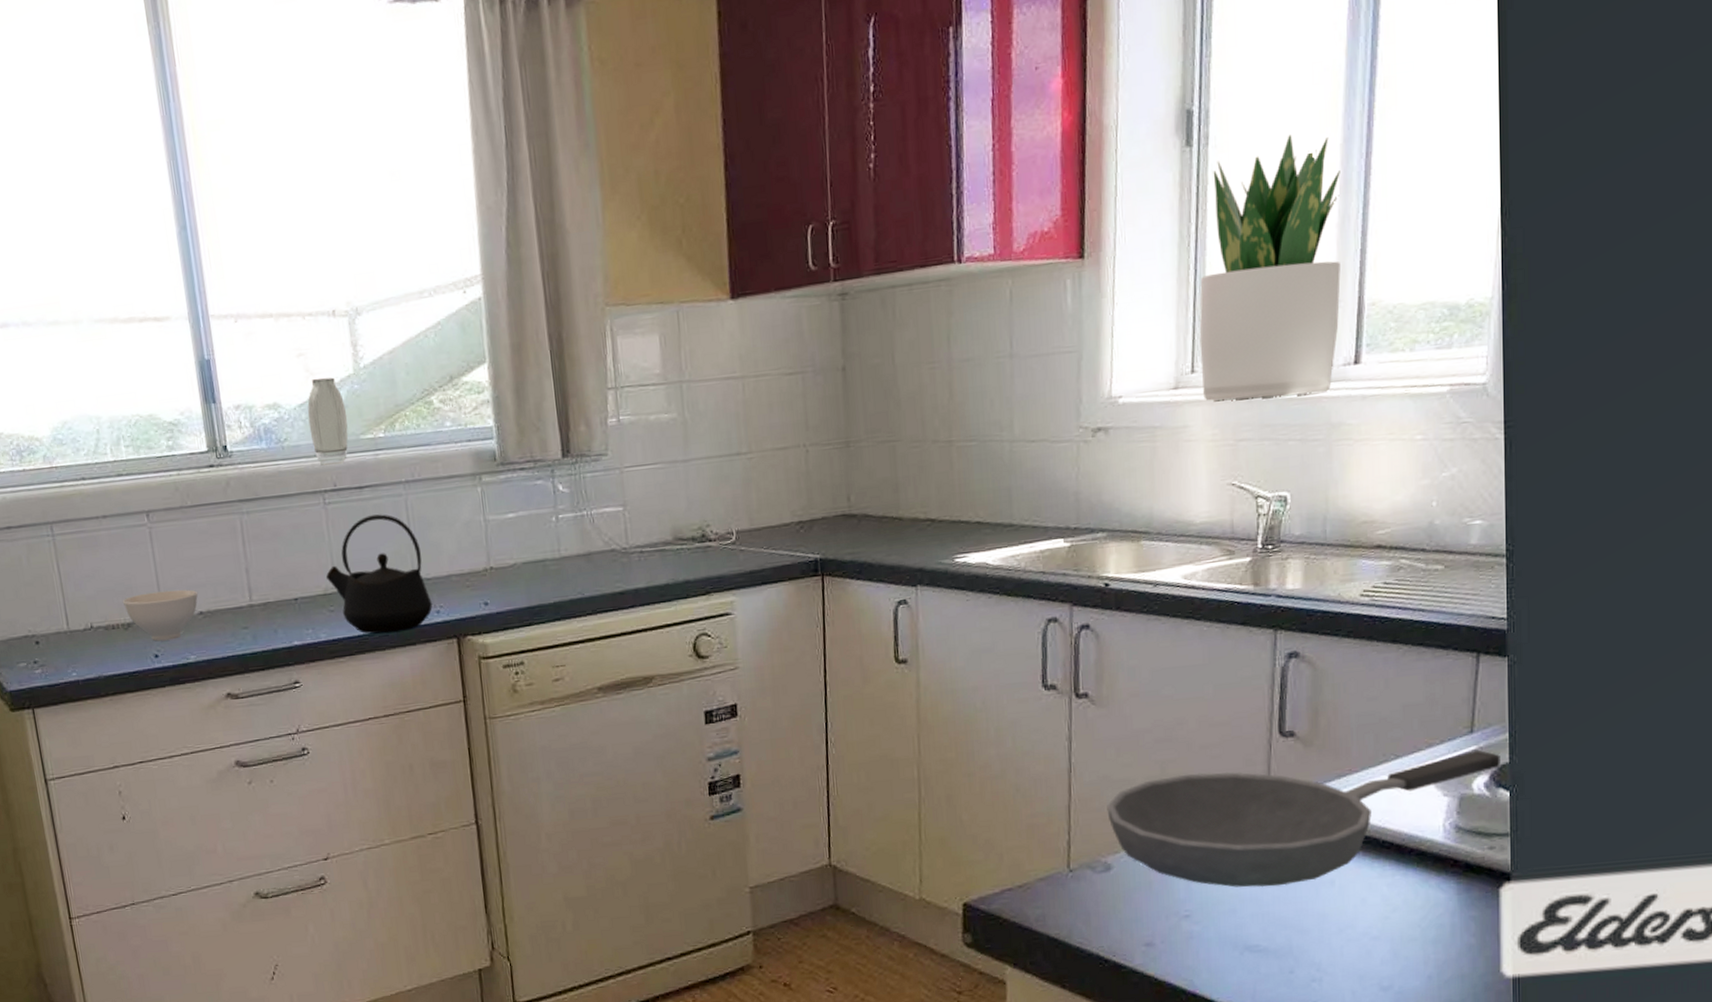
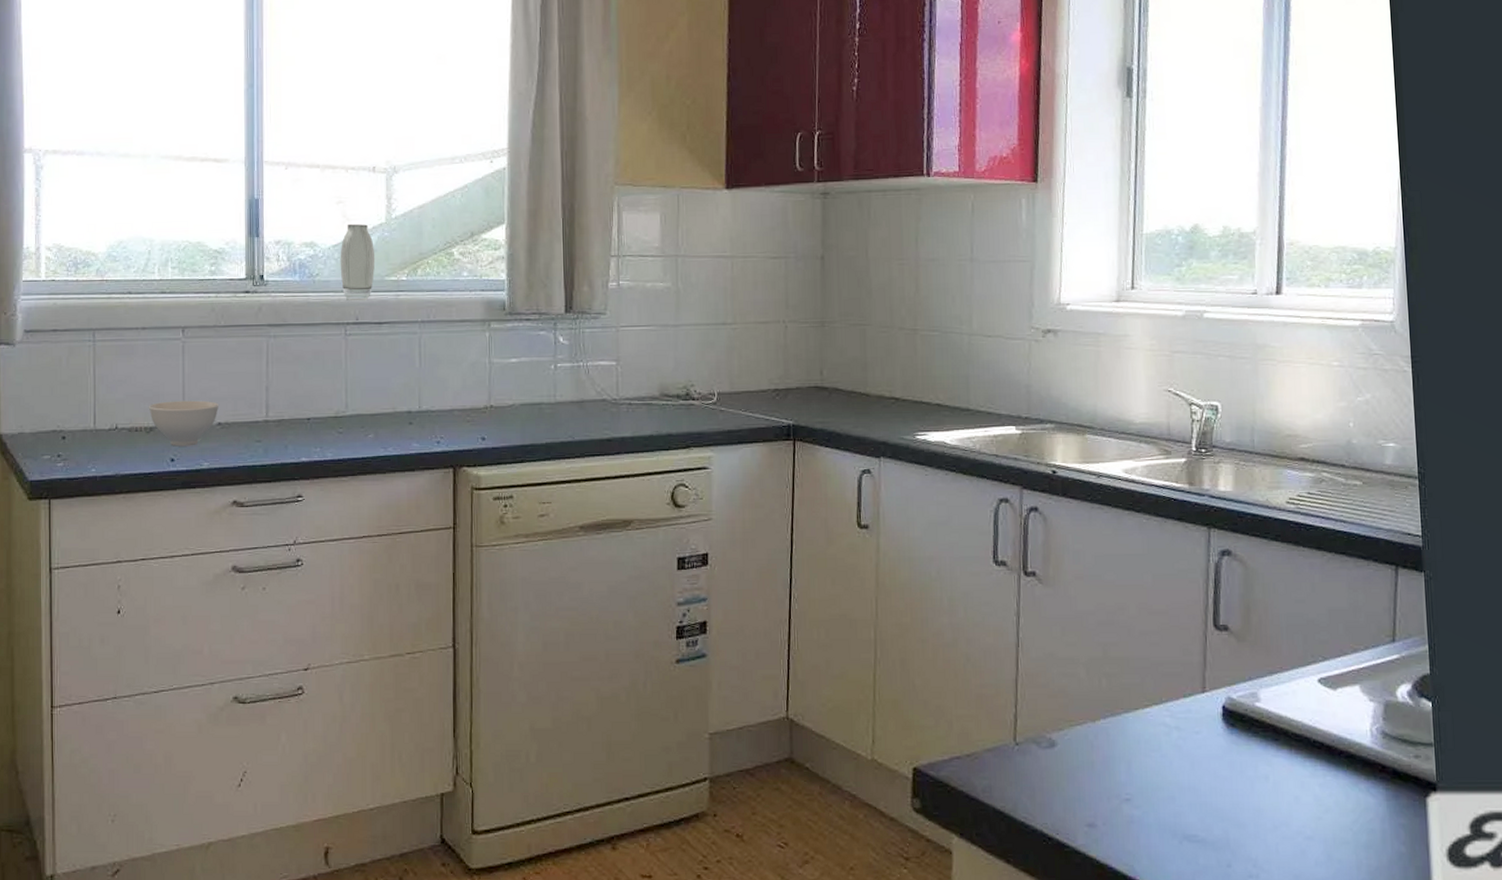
kettle: present [325,514,433,635] -> none [338,348,434,458]
frying pan: present [1107,749,1500,888] -> none [1052,658,1422,777]
planter: present [1199,135,1341,401] -> none [1138,96,1262,317]

